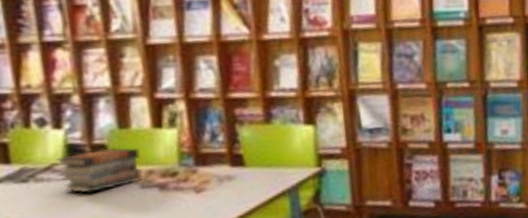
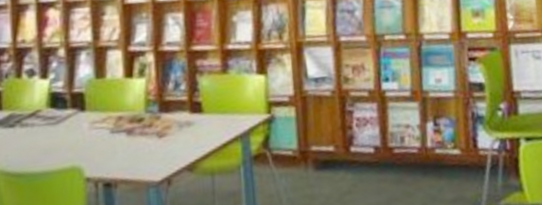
book stack: present [56,147,143,193] -> none [40,95,113,137]

